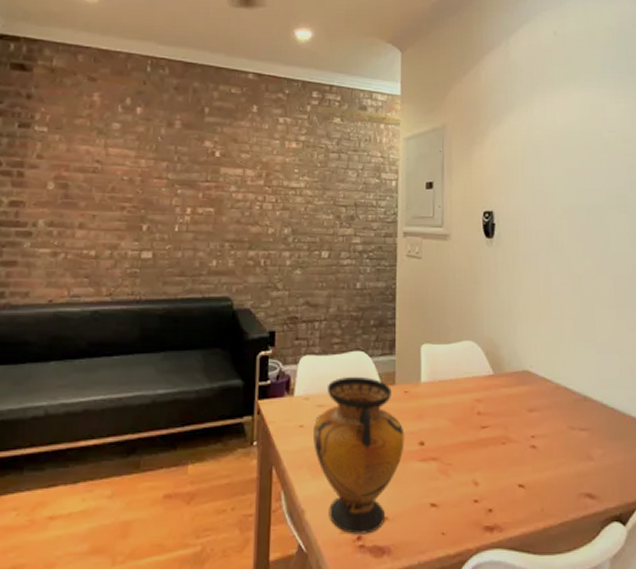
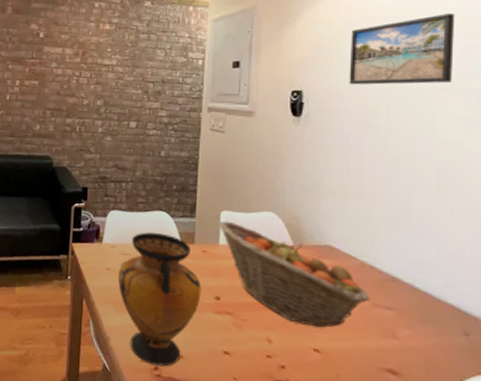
fruit basket: none [418,355,566,461] -> present [218,221,370,328]
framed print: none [533,134,620,204] -> present [349,12,455,85]

